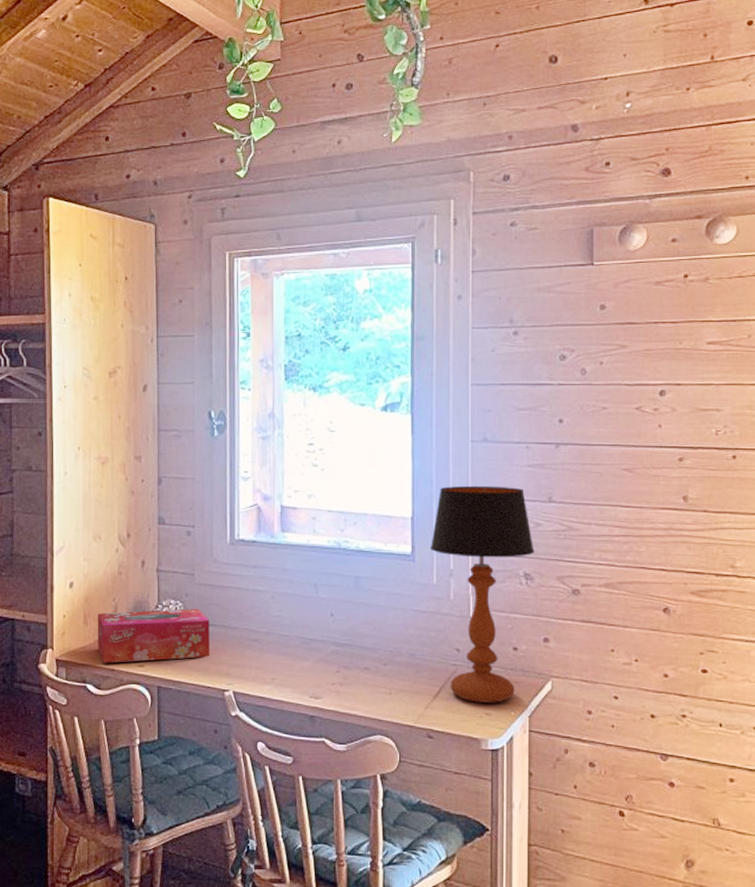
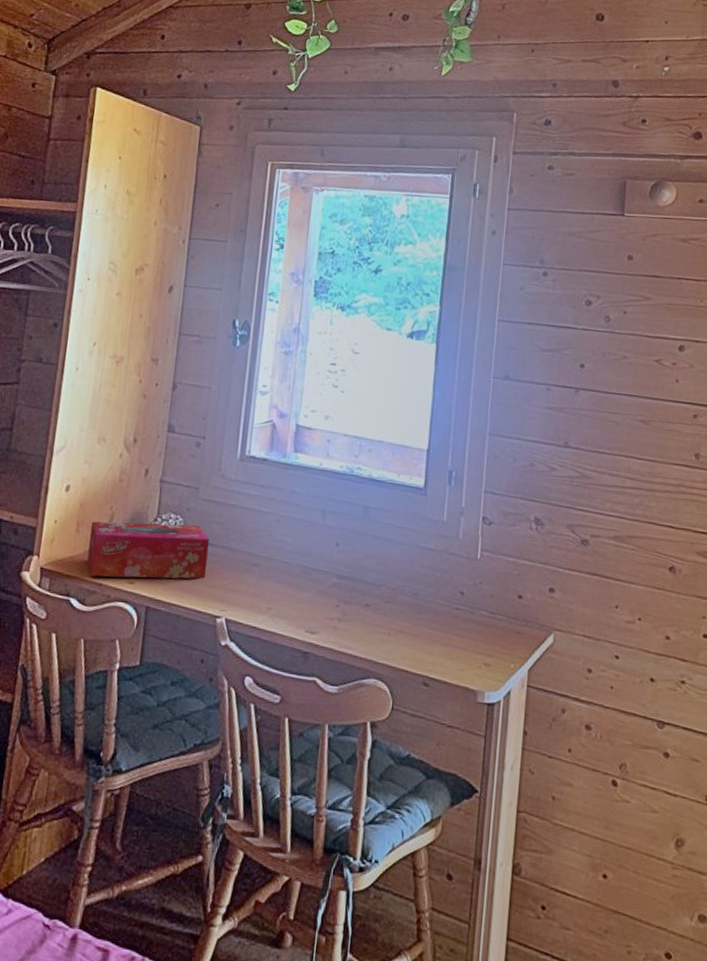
table lamp: present [429,485,535,703] -> none [442,421,547,653]

